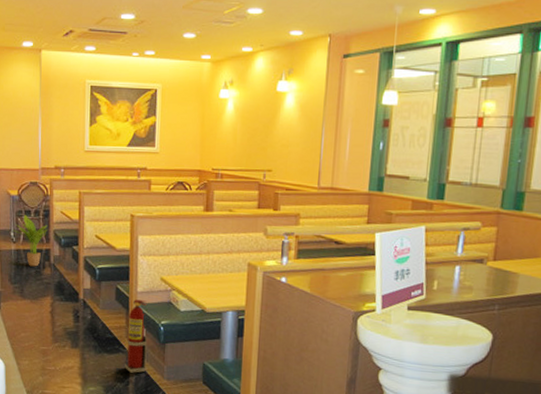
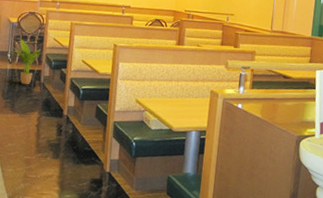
fire extinguisher: present [125,300,148,373] -> none [99,118,123,183]

